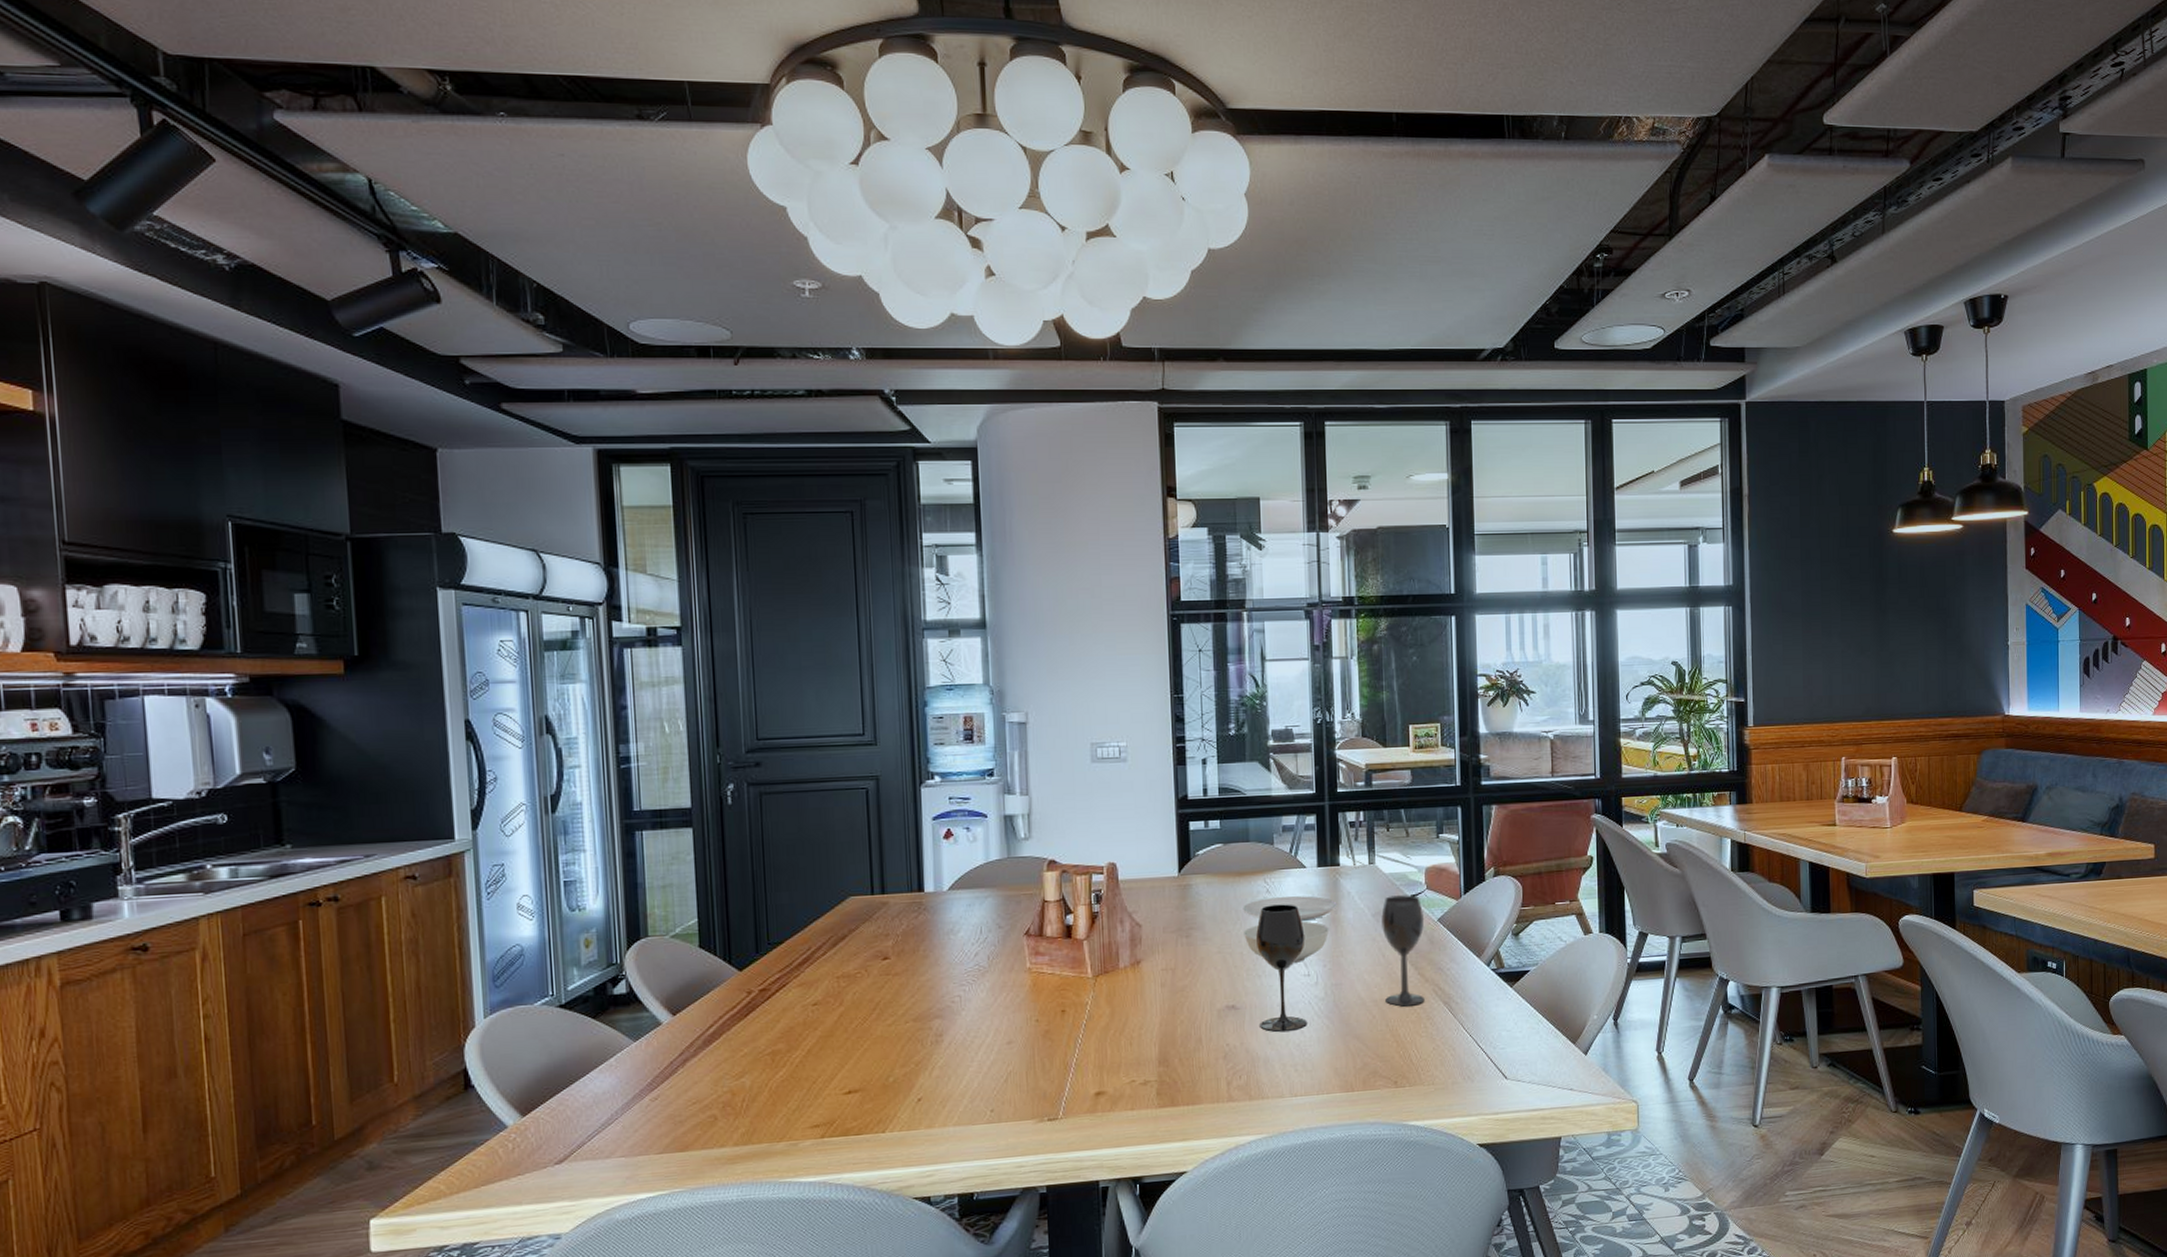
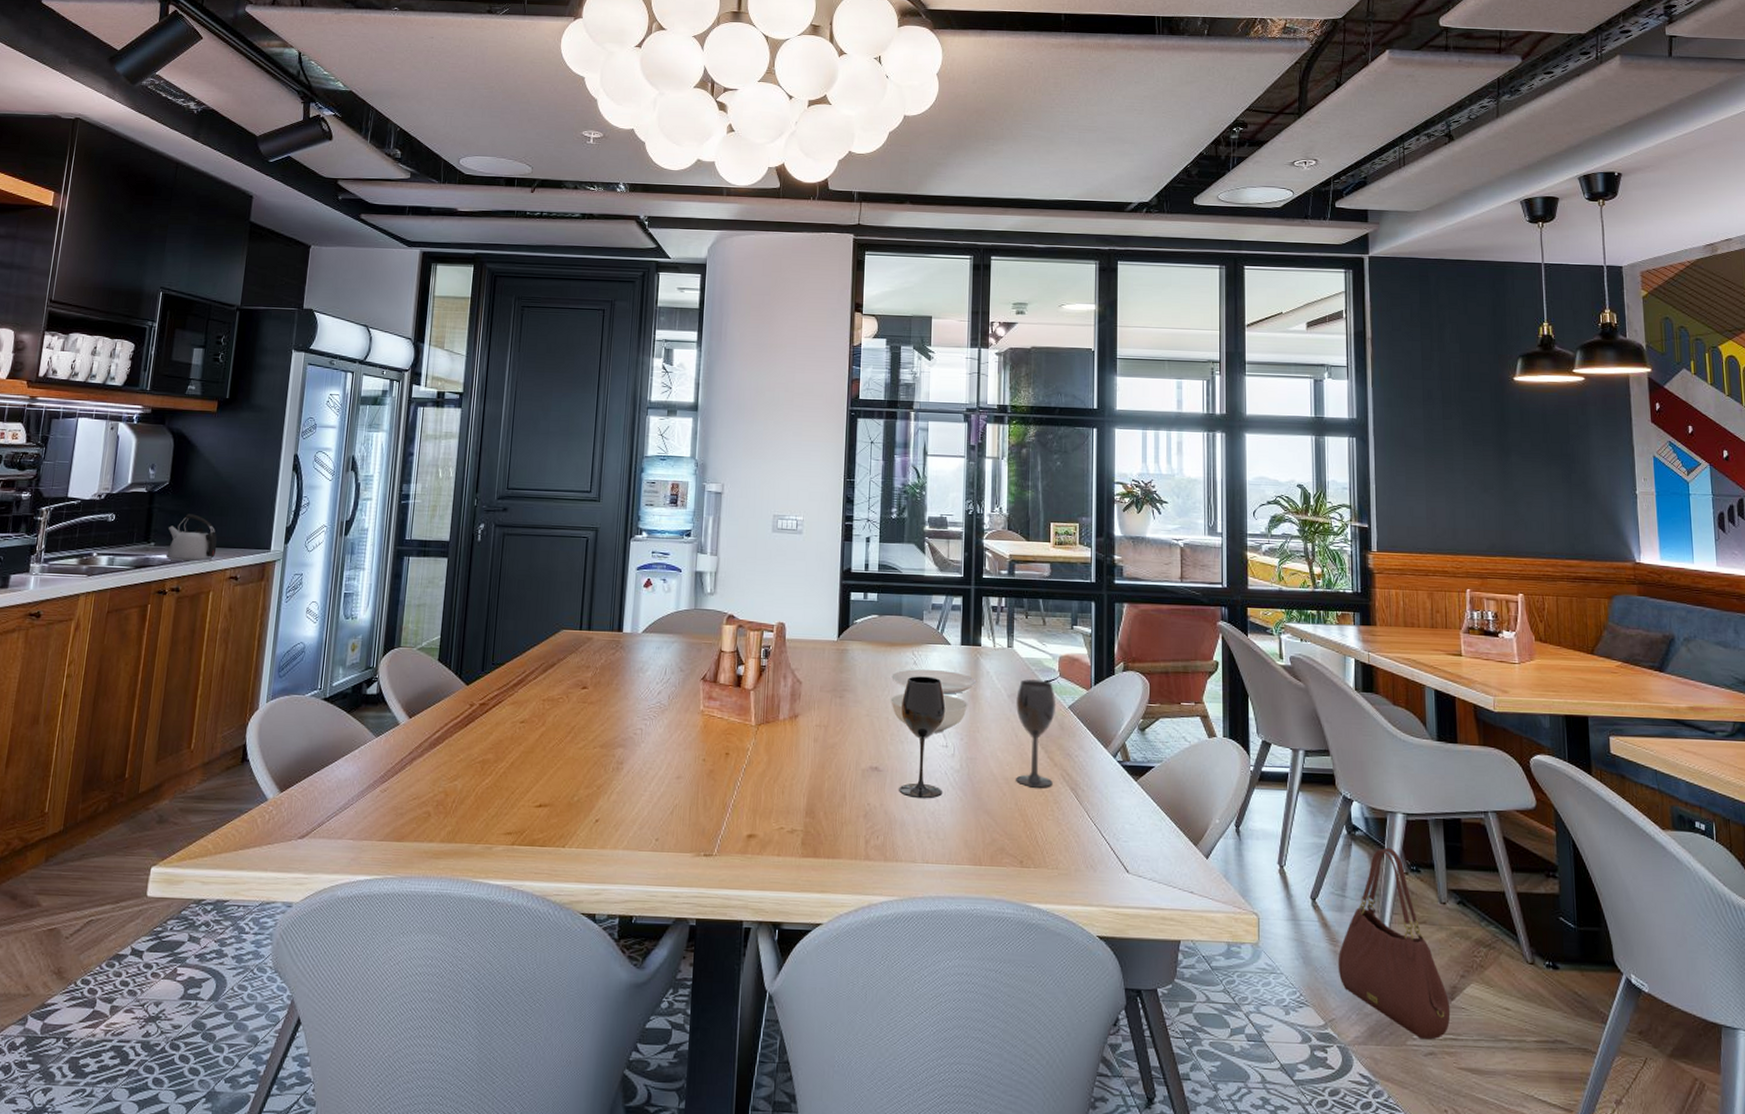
kettle: none [307,805,380,866] -> present [166,514,217,563]
handbag: none [1714,1021,1820,1195] -> present [1337,847,1451,1040]

